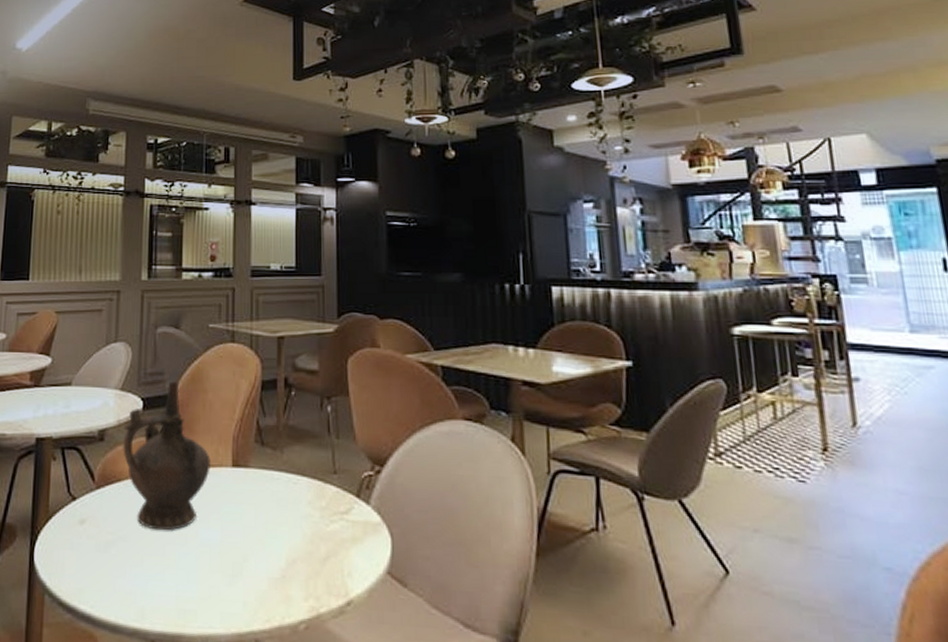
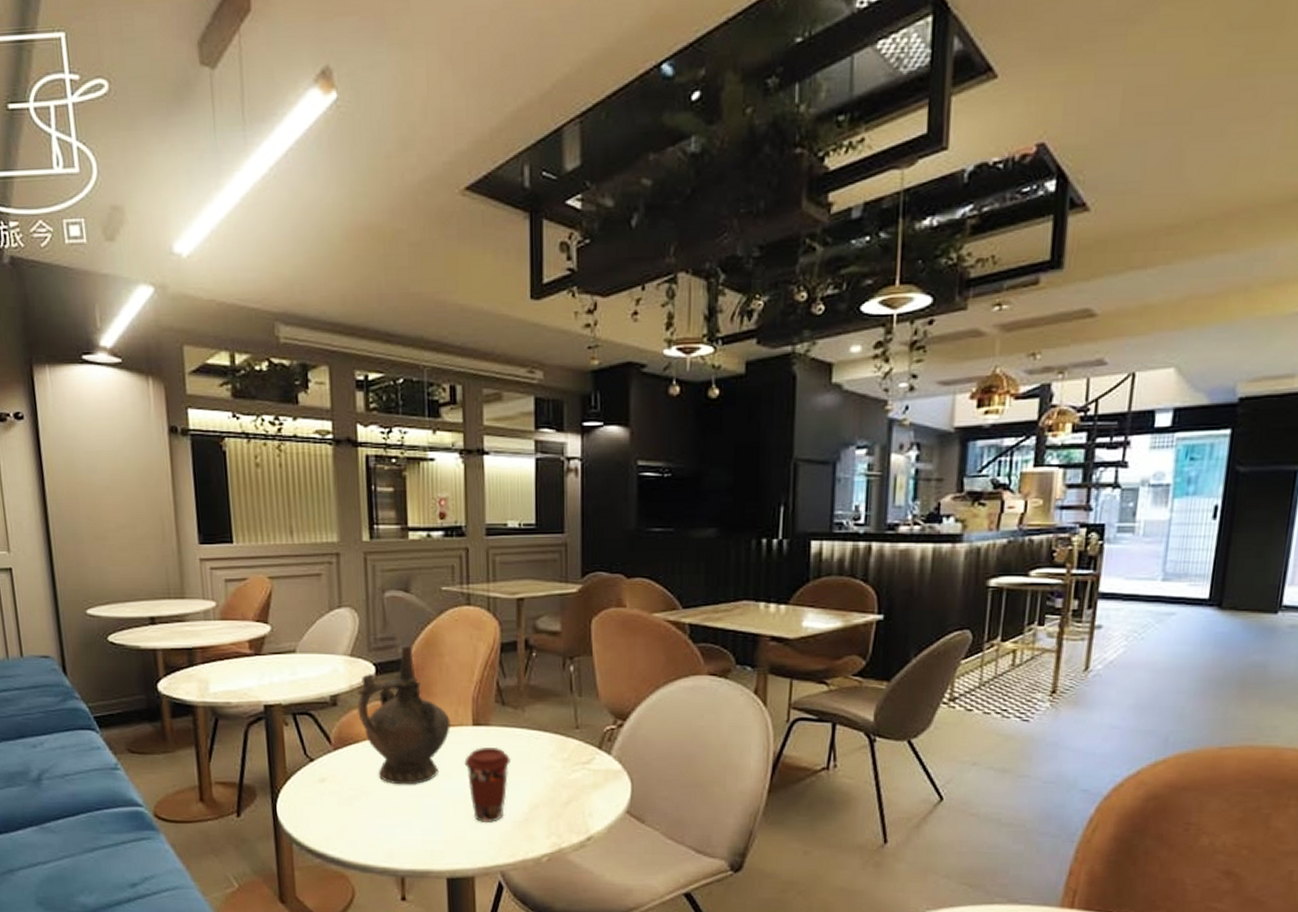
coffee cup: none [222,490,270,580] -> present [464,746,512,824]

